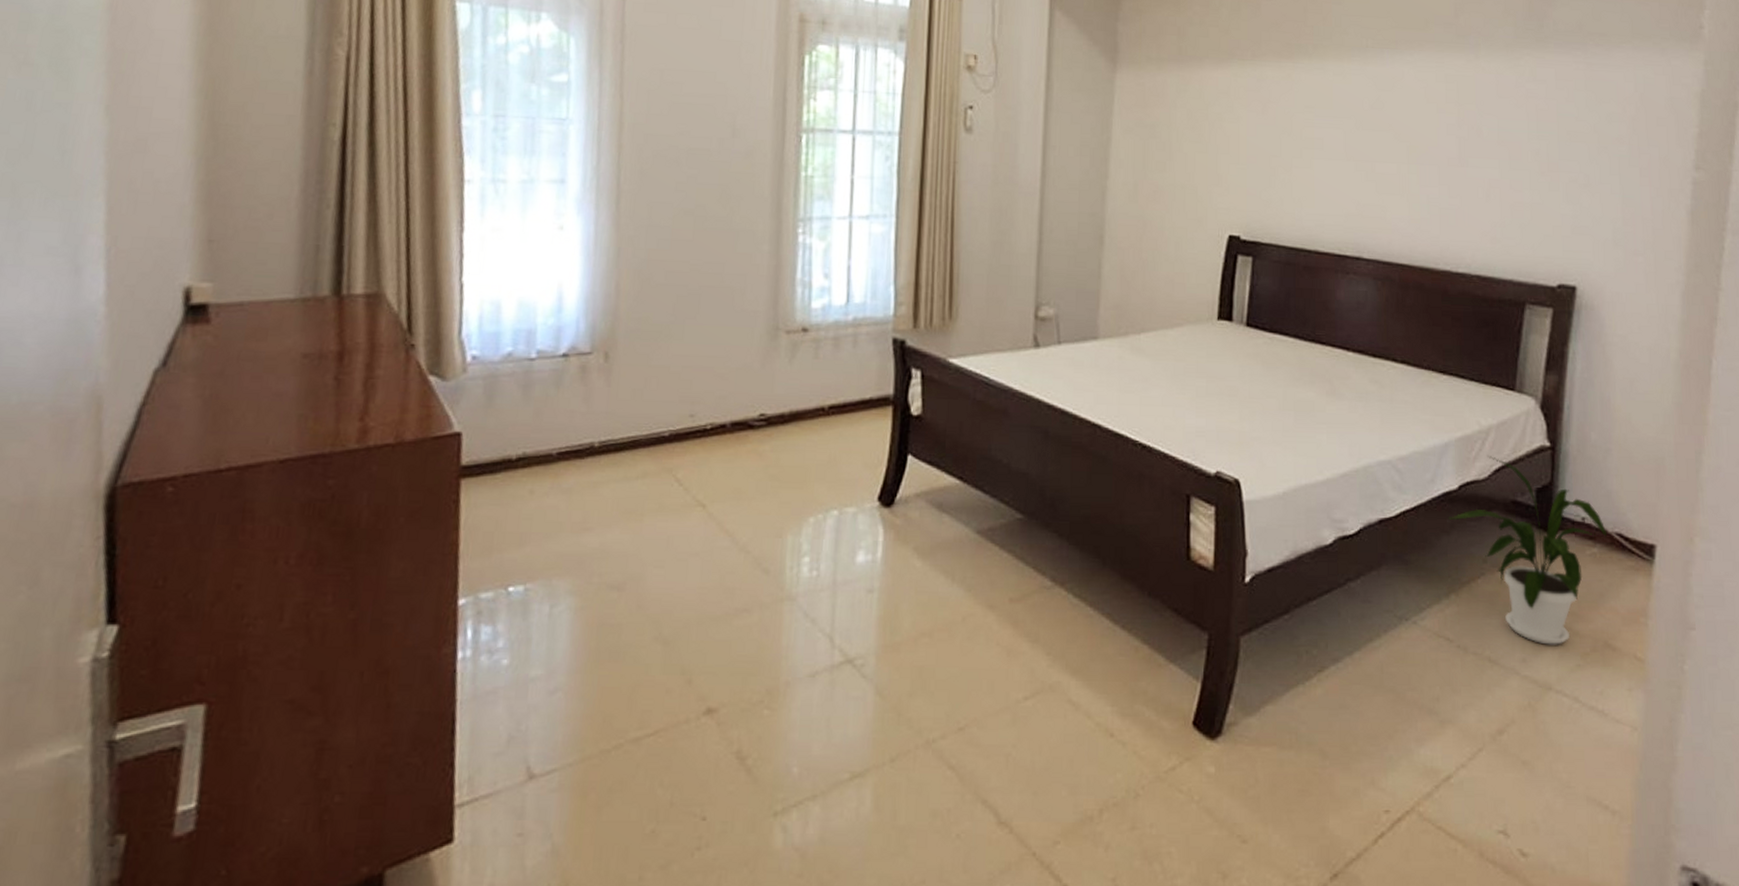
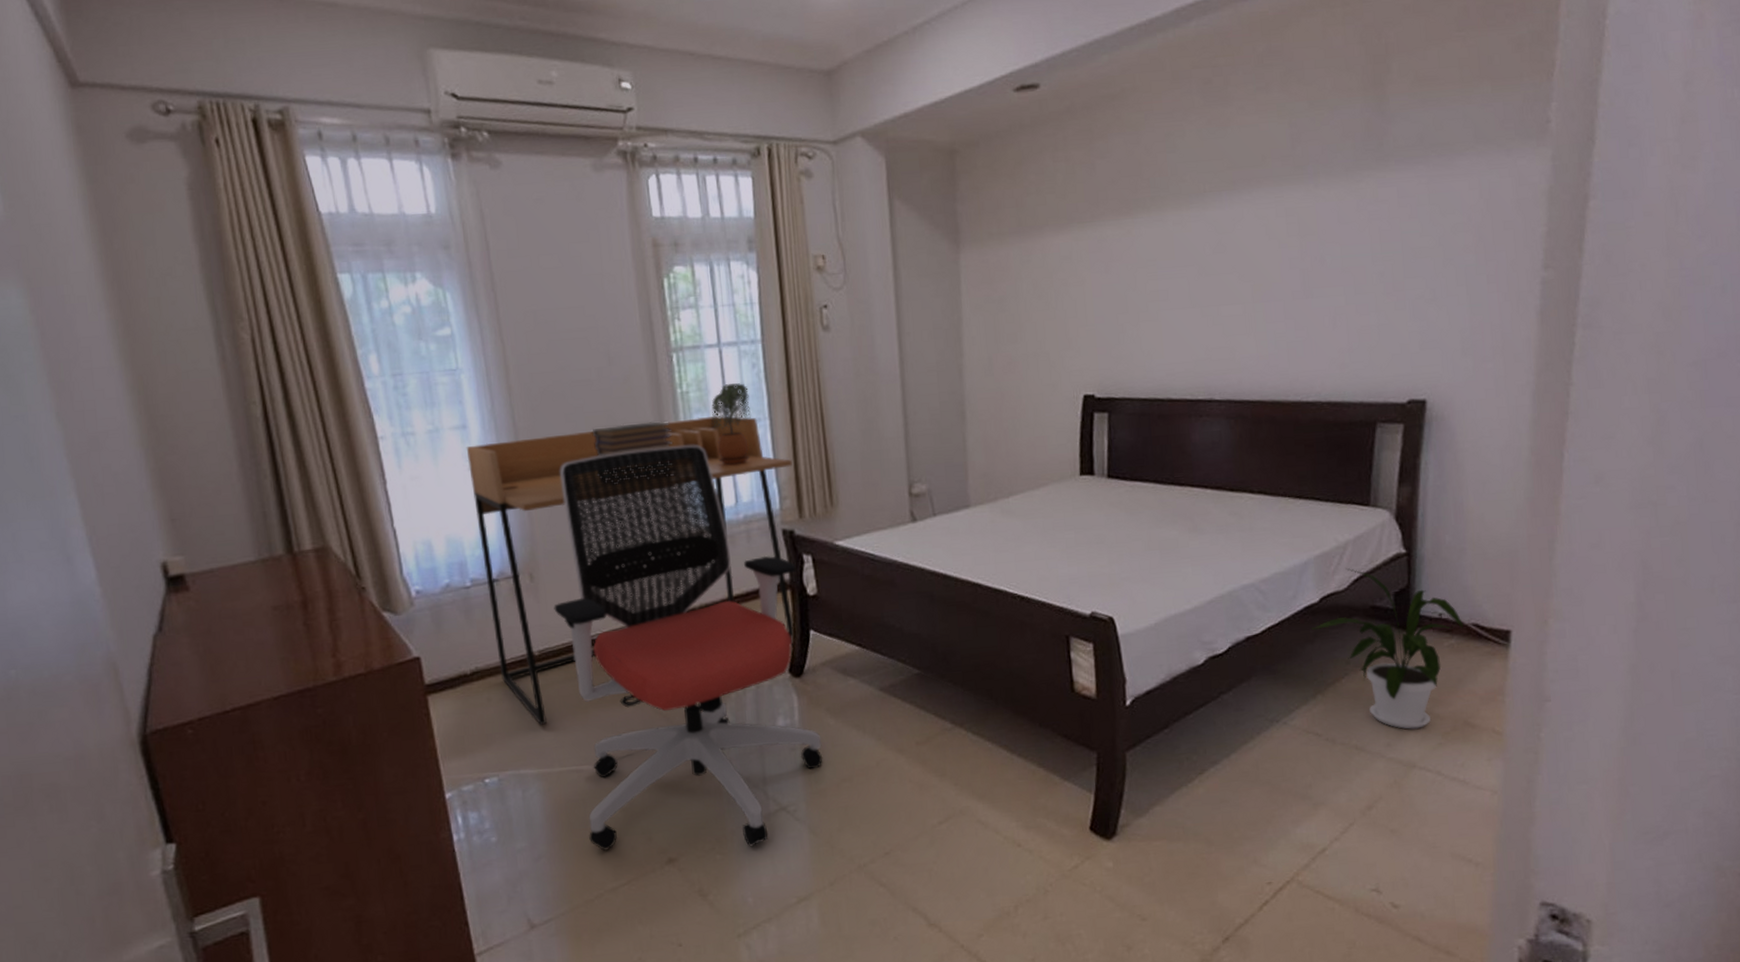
desk: none [551,202,914,529] -> present [466,416,796,725]
office chair: none [618,230,904,704] -> present [553,444,823,851]
book stack: none [700,201,789,265] -> present [593,422,674,484]
potted plant: none [833,174,878,262] -> present [711,383,752,466]

